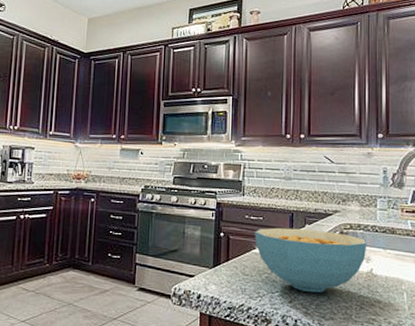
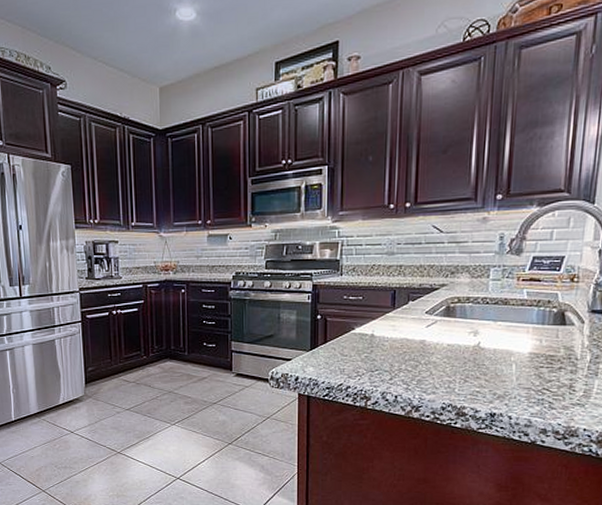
cereal bowl: present [255,227,367,292] -> none [353,305,476,368]

